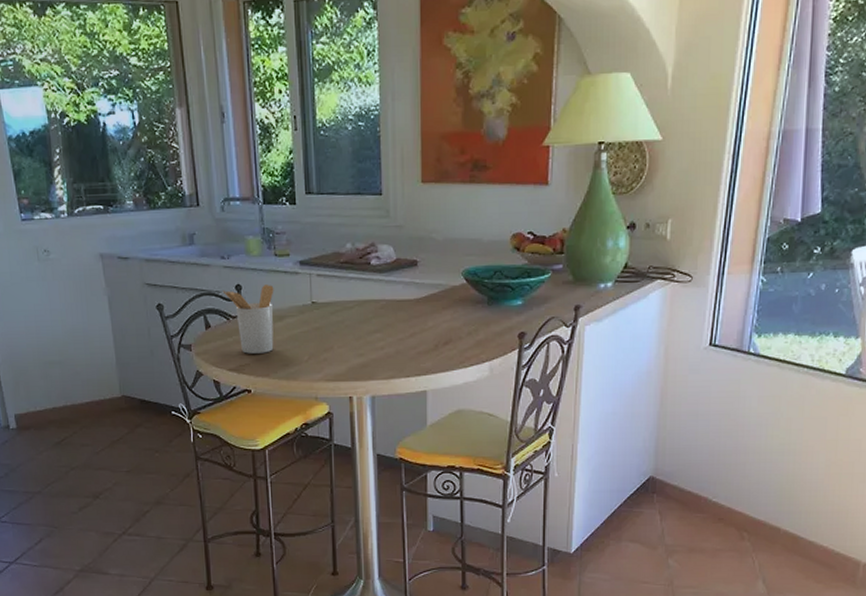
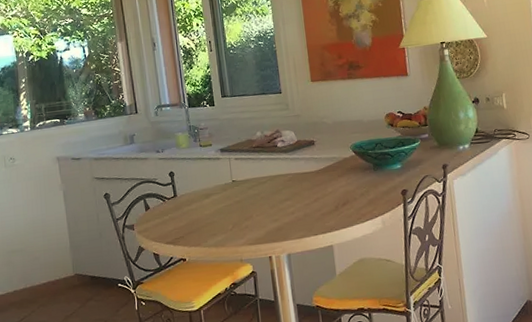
utensil holder: present [222,285,274,354] -> none [158,170,203,228]

